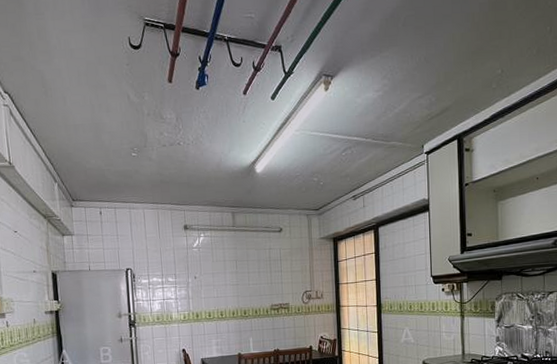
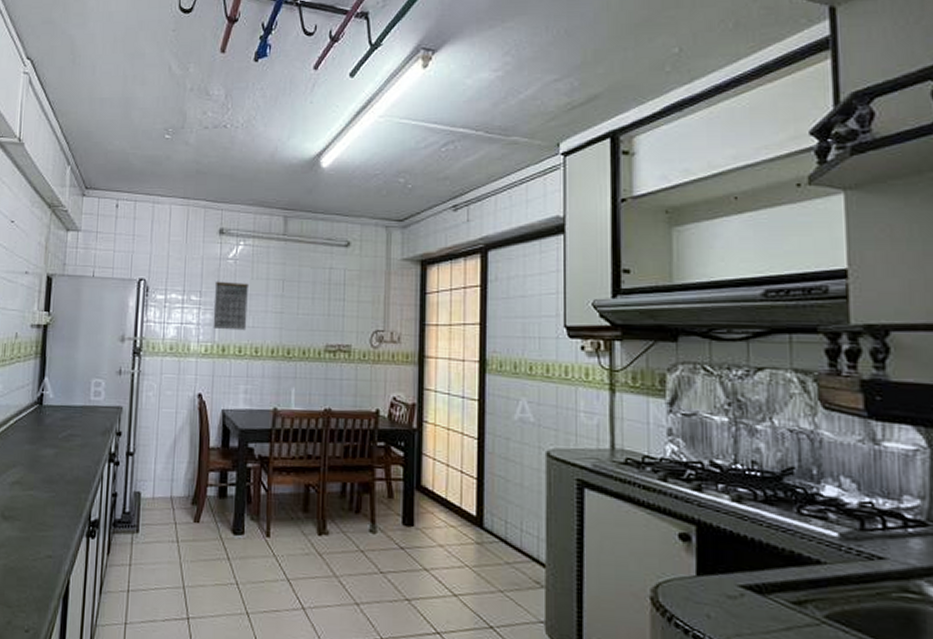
calendar: none [186,265,213,302] -> present [213,281,250,331]

